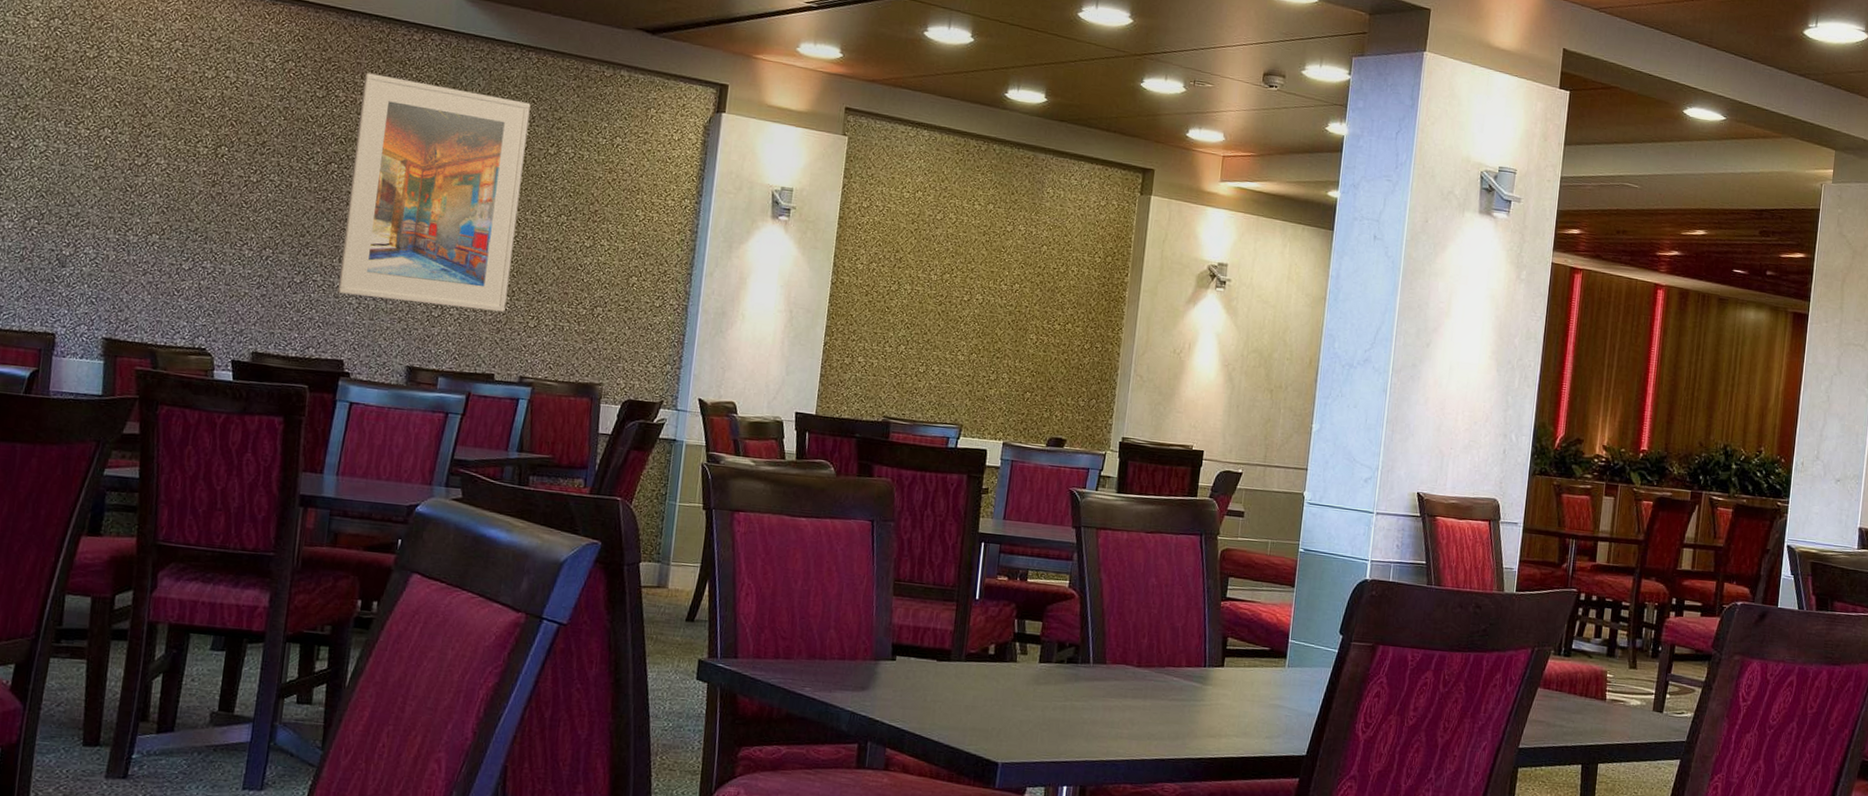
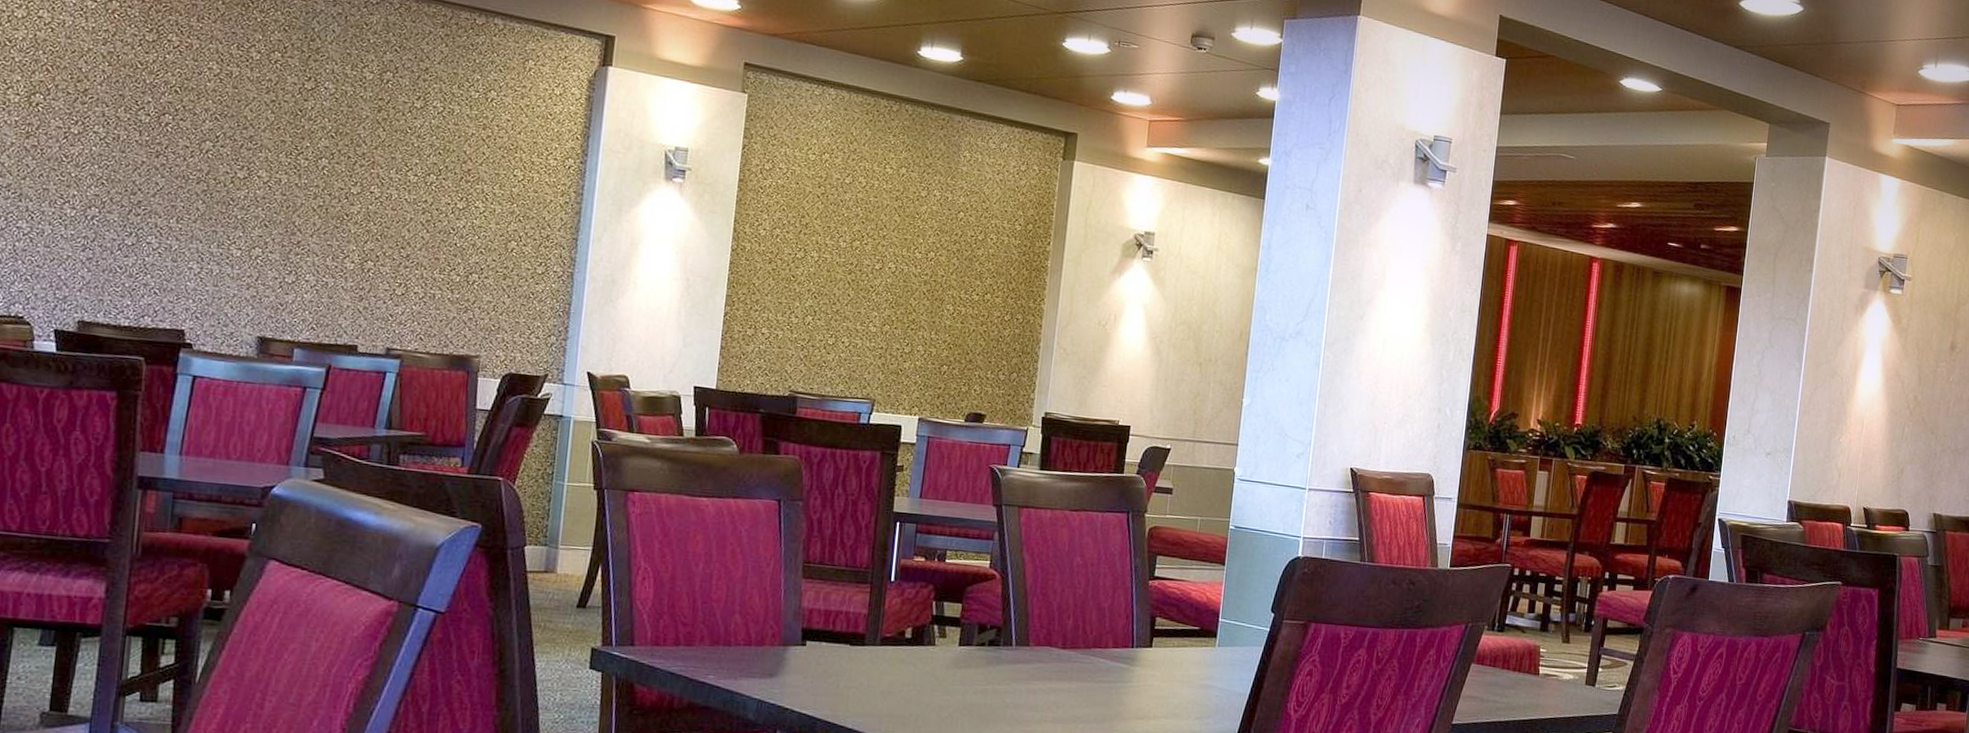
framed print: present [338,73,531,313] -> none [176,15,393,279]

